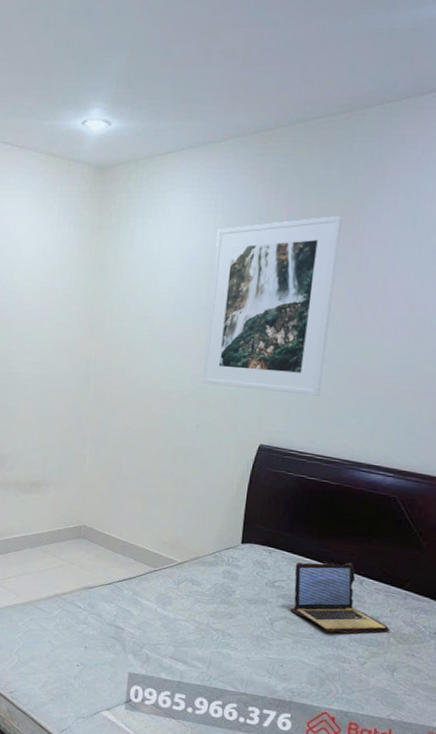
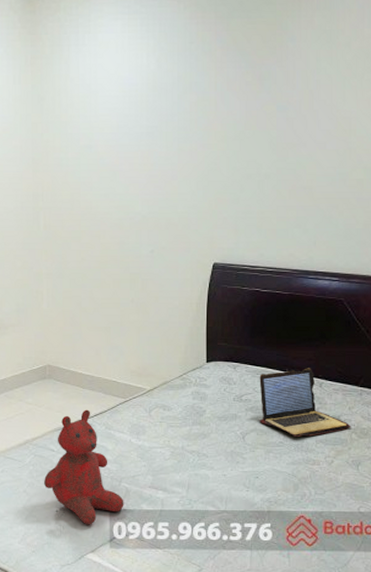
teddy bear: none [68,573,144,684] -> present [44,409,124,525]
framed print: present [201,216,342,396] -> none [151,37,266,211]

